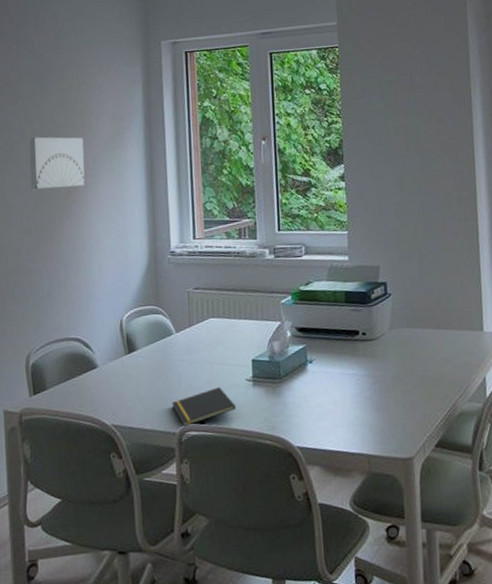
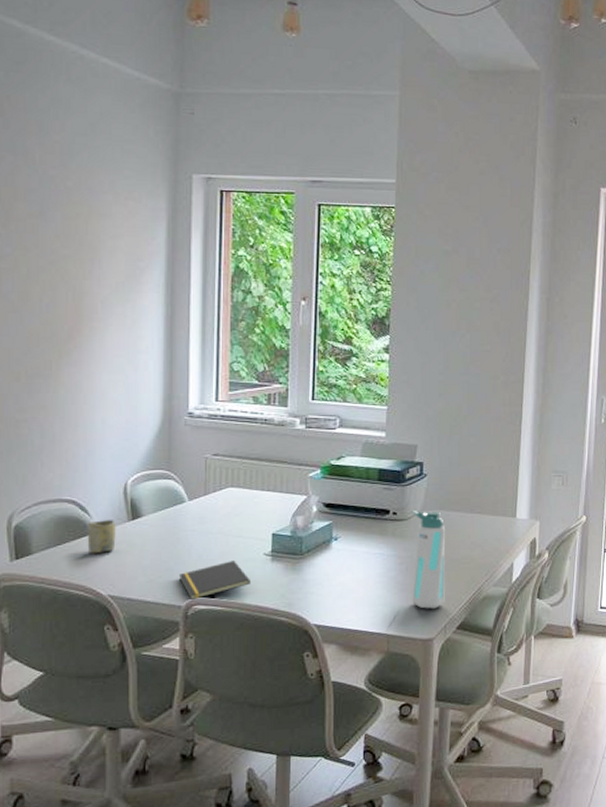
wall art: present [28,137,85,189] -> none [22,268,92,330]
cup: none [91,354,116,386] -> present [87,520,116,553]
water bottle: none [380,329,421,428] -> present [412,509,445,609]

